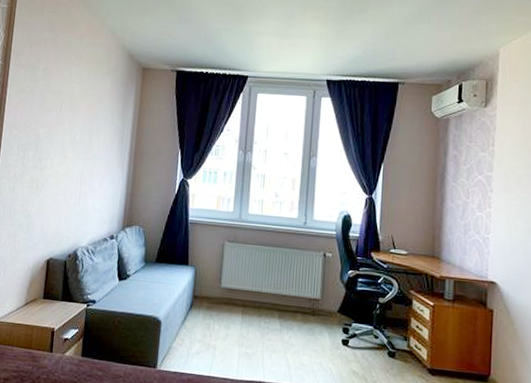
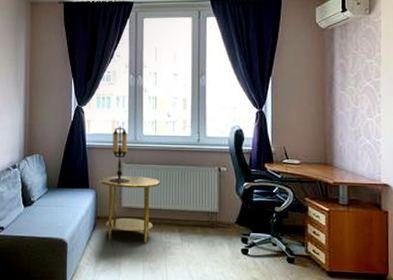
side table: none [200,254,264,327] -> present [100,176,161,243]
table lamp: none [210,202,233,263] -> present [109,126,130,183]

